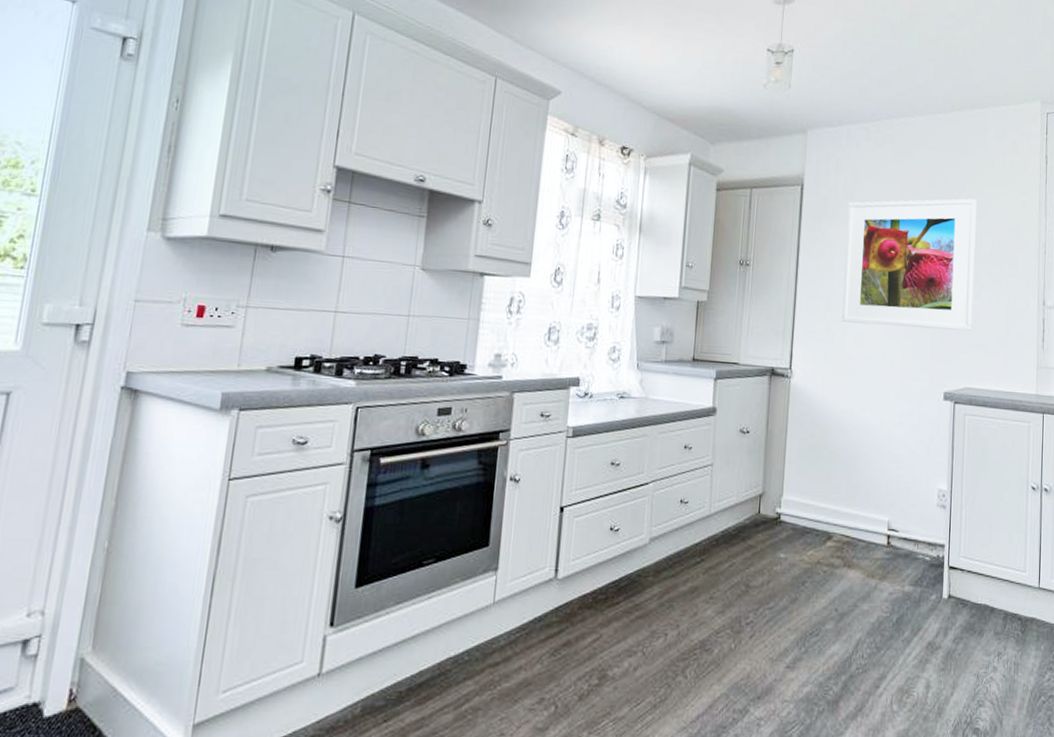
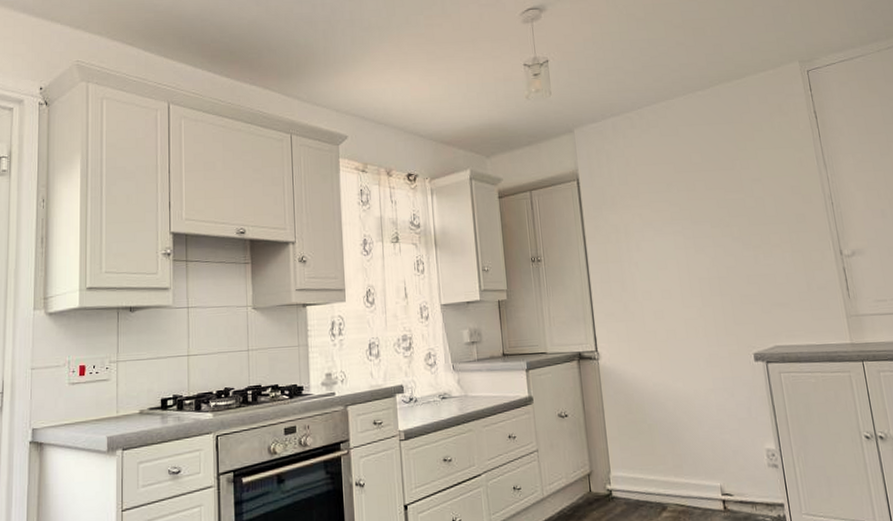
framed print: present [841,198,977,331] -> none [624,164,771,300]

